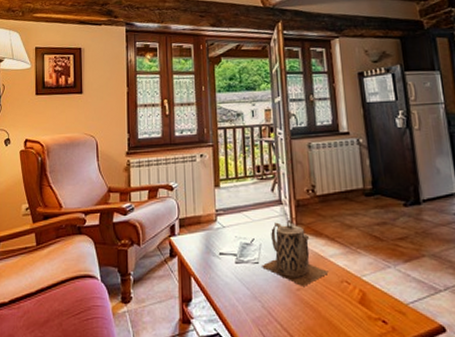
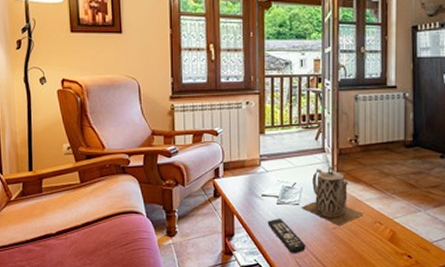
remote control: none [226,279,269,321] -> present [267,218,306,254]

